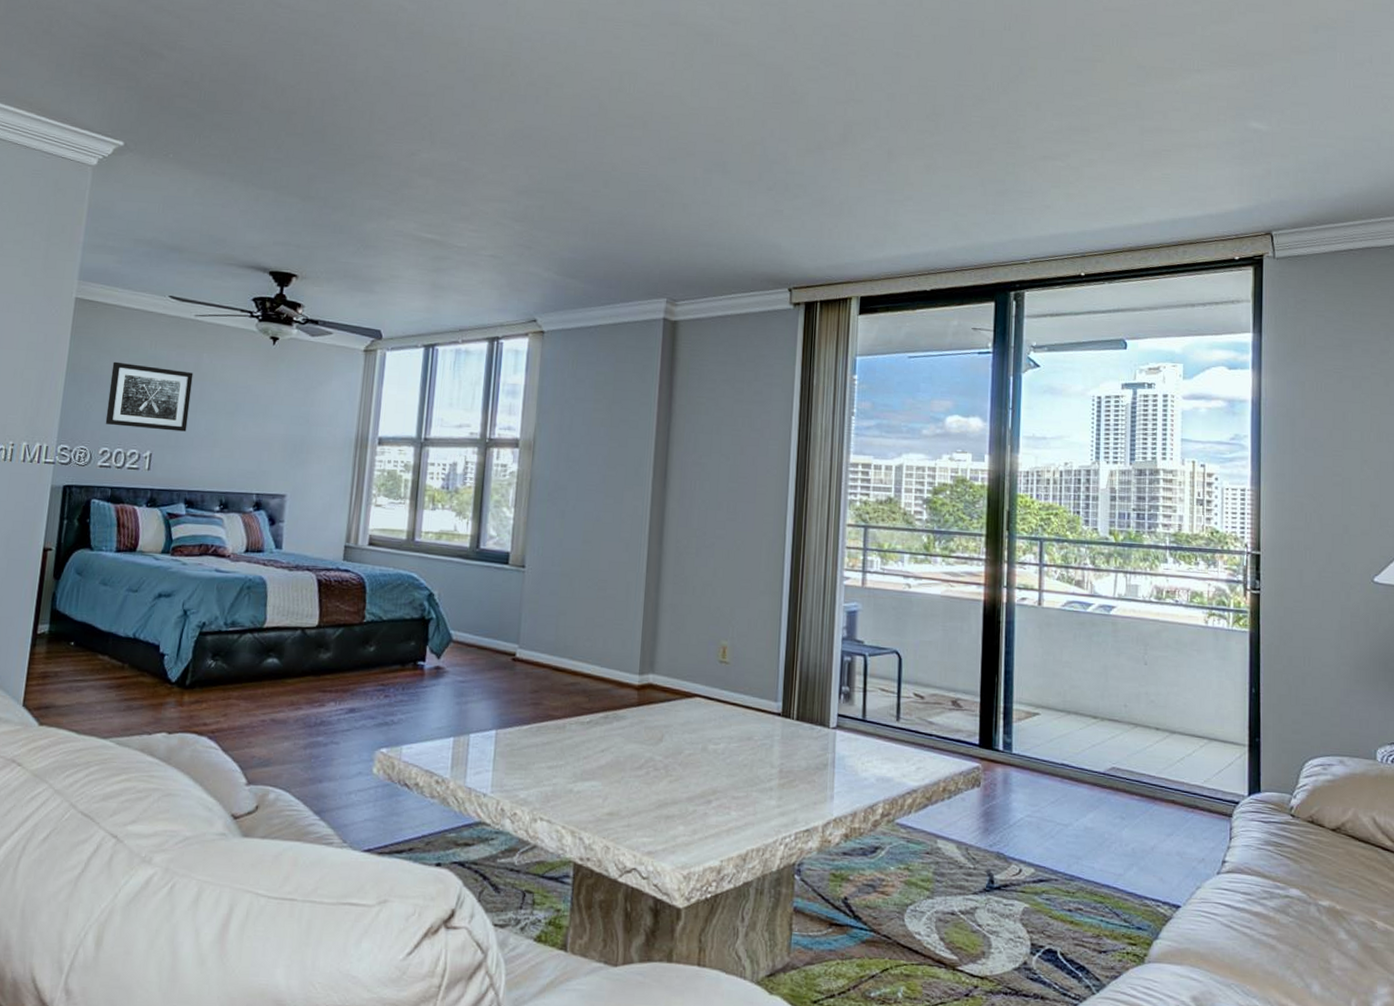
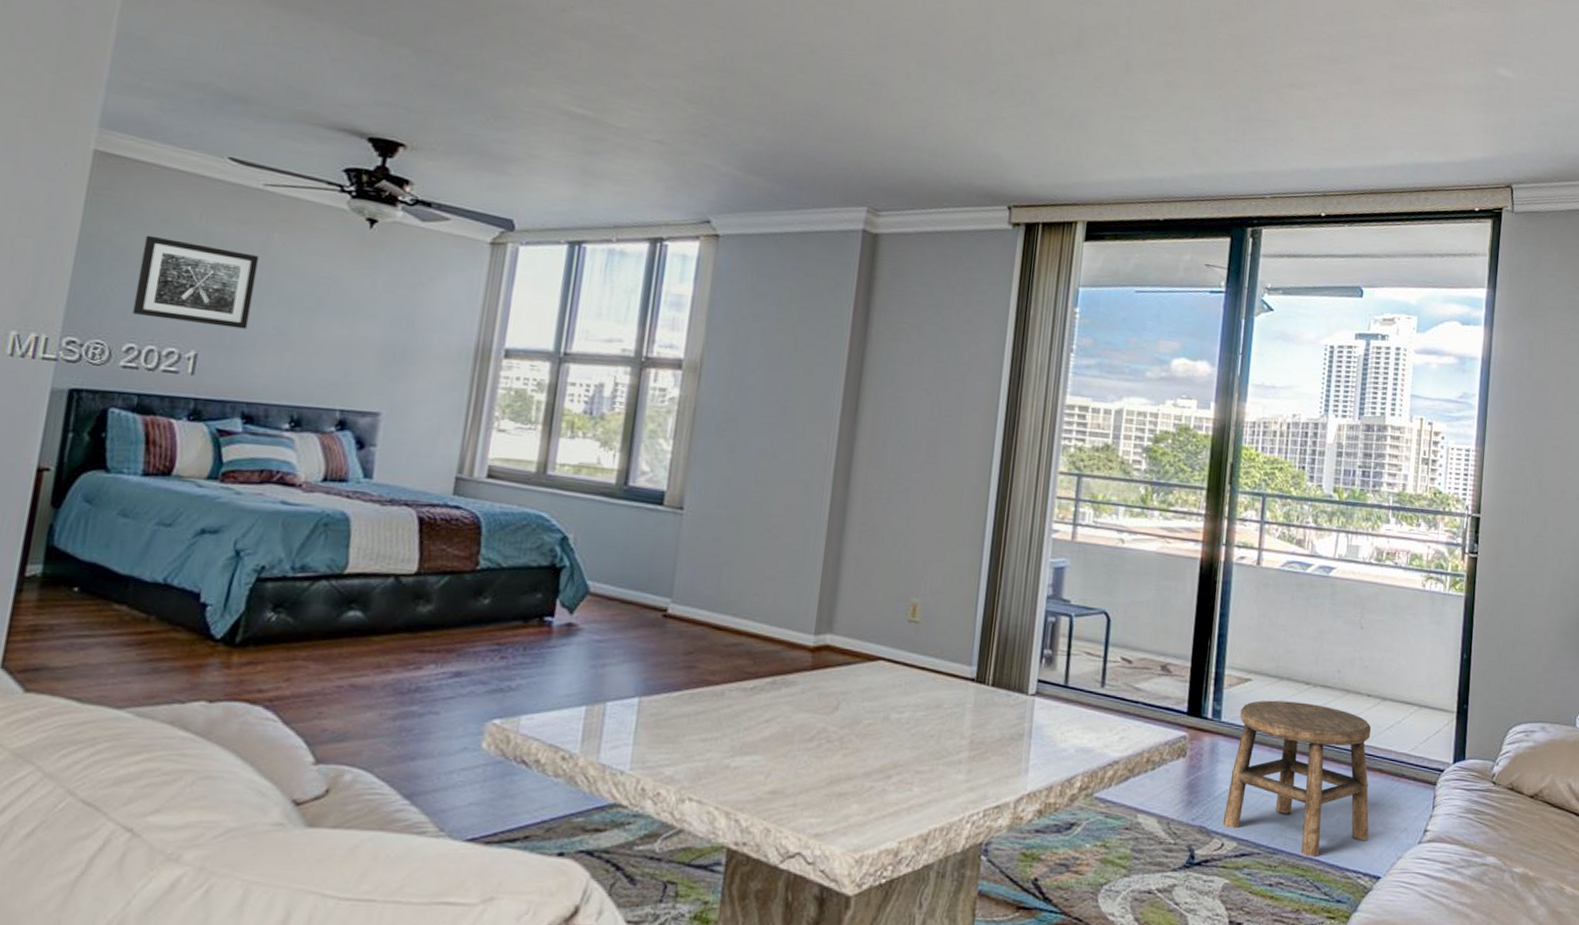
stool: none [1019,733,1166,885] -> present [1222,700,1372,858]

